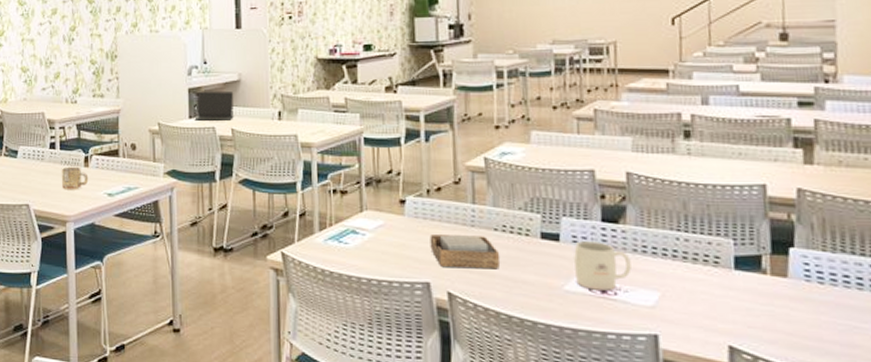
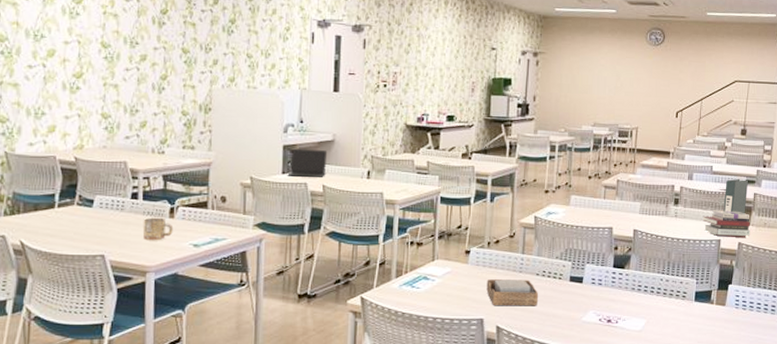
mug: present [574,241,631,291] -> none [591,283,630,320]
books: none [733,144,817,181] -> present [703,210,751,237]
binder: none [763,100,804,149] -> present [723,178,748,214]

